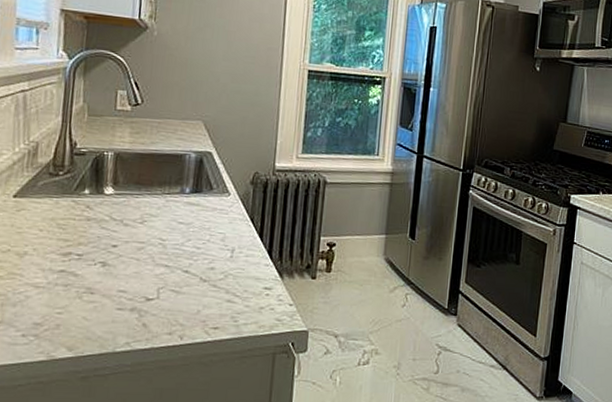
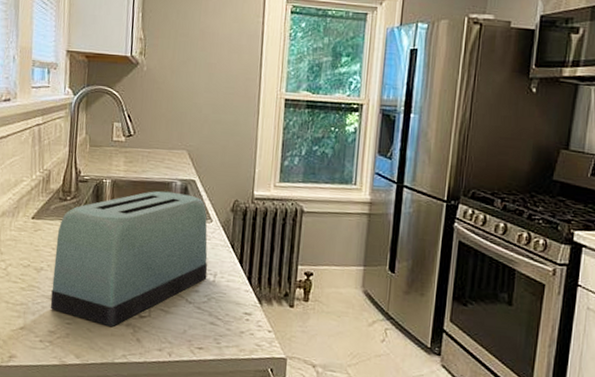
toaster: none [35,163,225,314] -> present [50,191,208,327]

